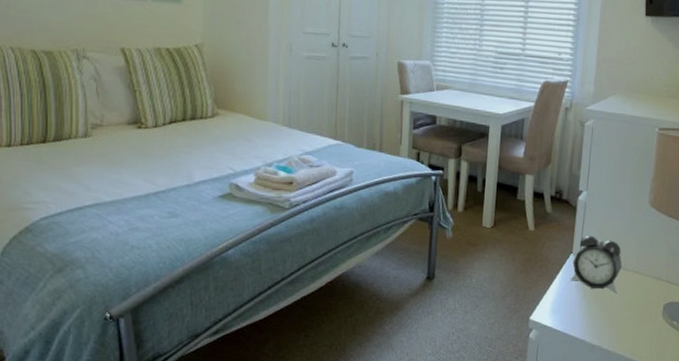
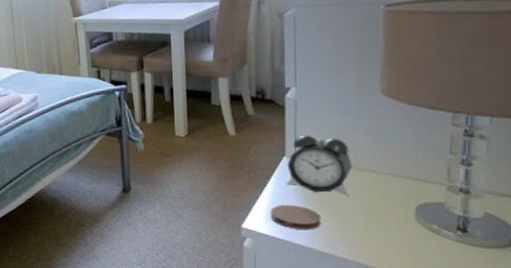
coaster: none [555,299,594,324] -> present [271,204,321,230]

